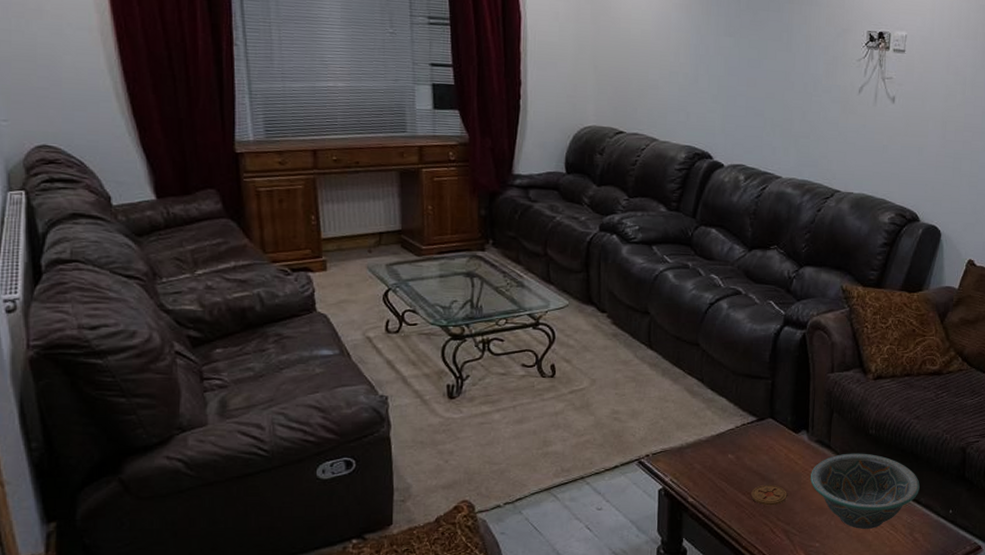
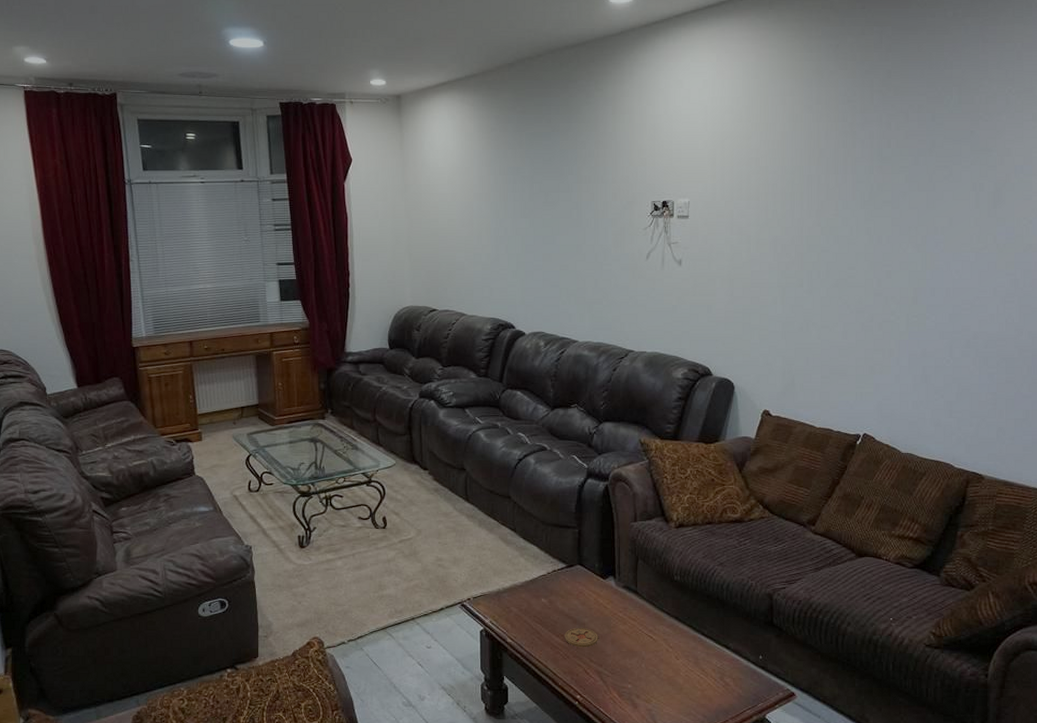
decorative bowl: present [810,453,920,529] -> none [620,598,728,672]

